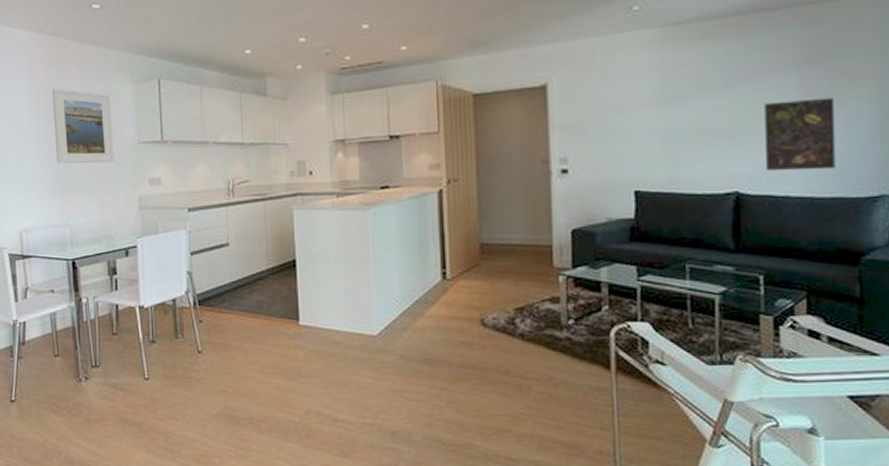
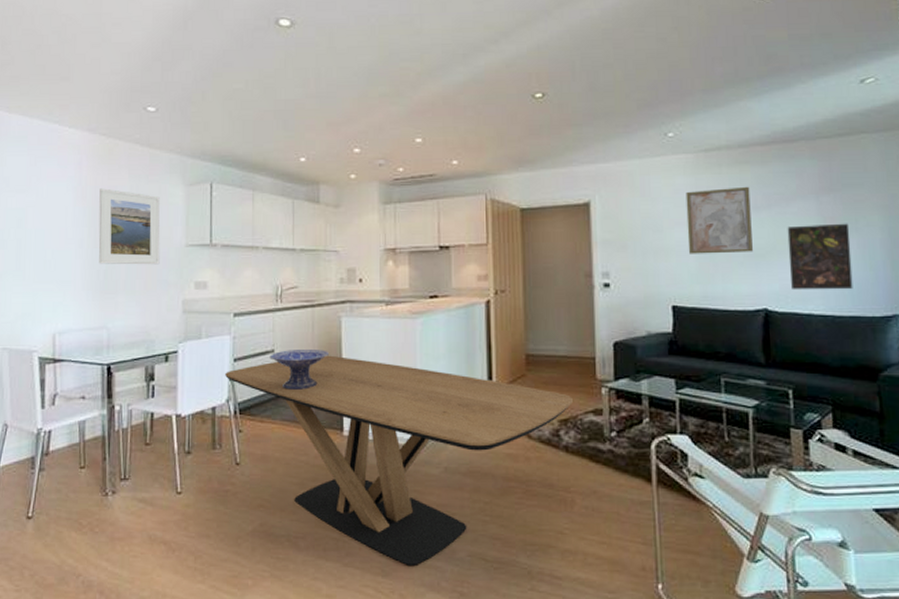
dining table: none [183,247,529,448] -> present [225,355,573,567]
decorative bowl: none [225,241,283,281] -> present [269,348,330,390]
wall art: none [651,61,724,136] -> present [686,186,753,254]

